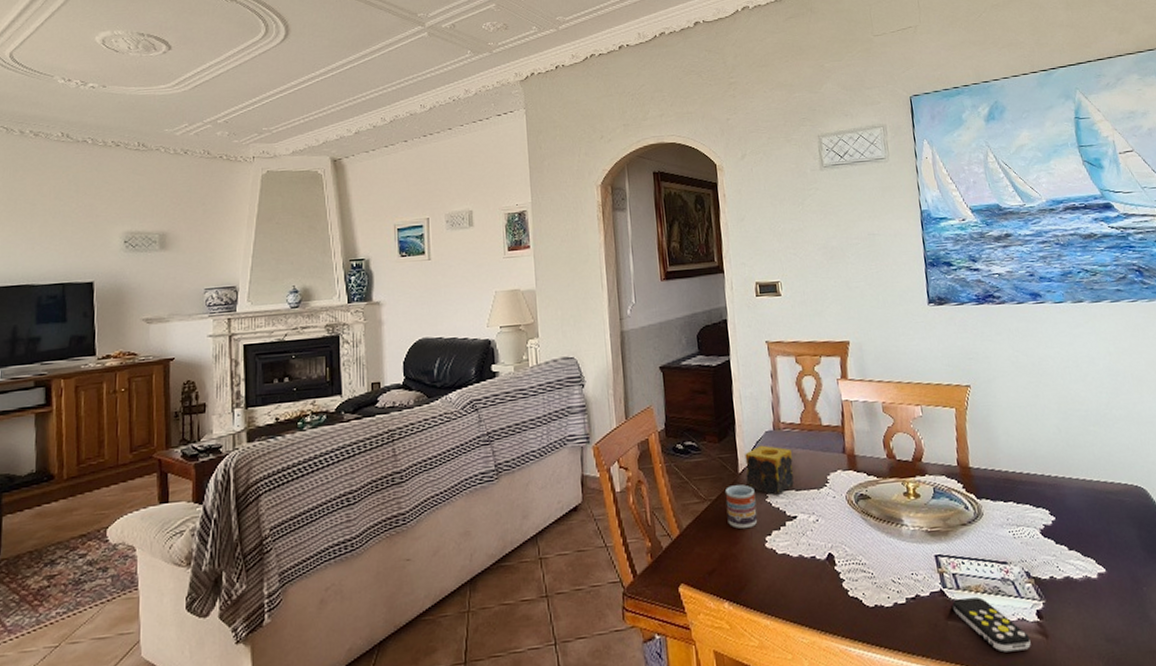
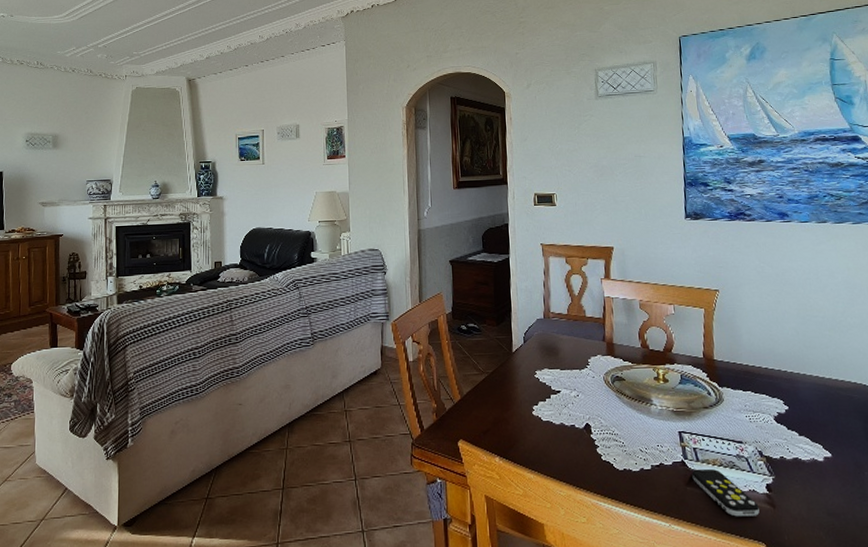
cup: present [724,484,758,529] -> none [500,362,527,399]
candle: present [745,445,794,495] -> none [518,330,560,372]

